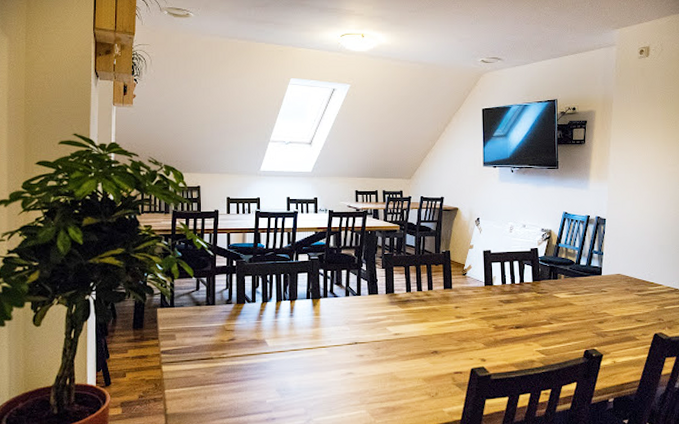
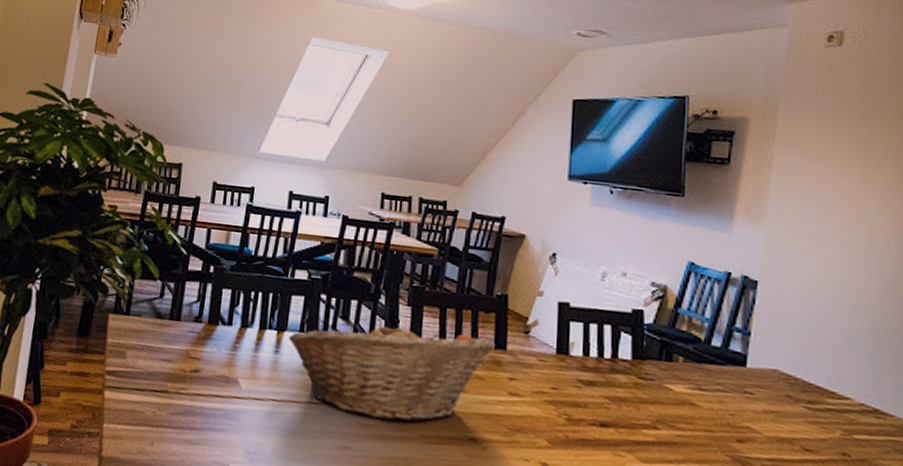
fruit basket: none [298,281,445,350] -> present [288,318,496,423]

